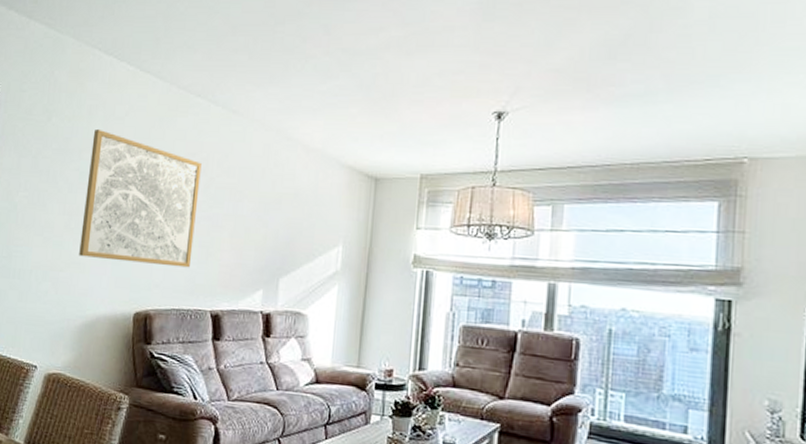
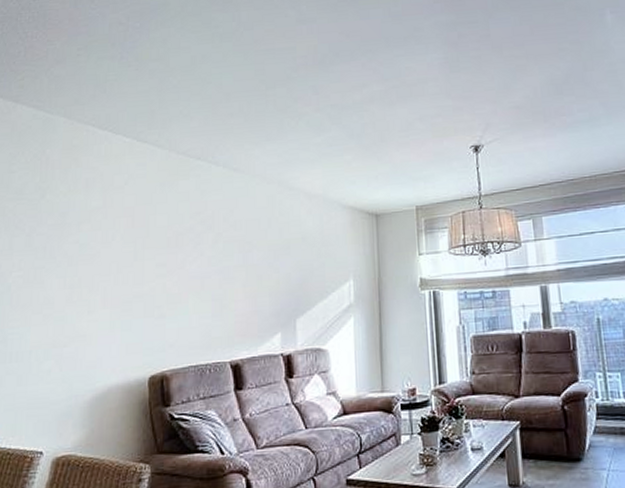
wall art: present [79,128,202,268] -> none [84,200,207,329]

